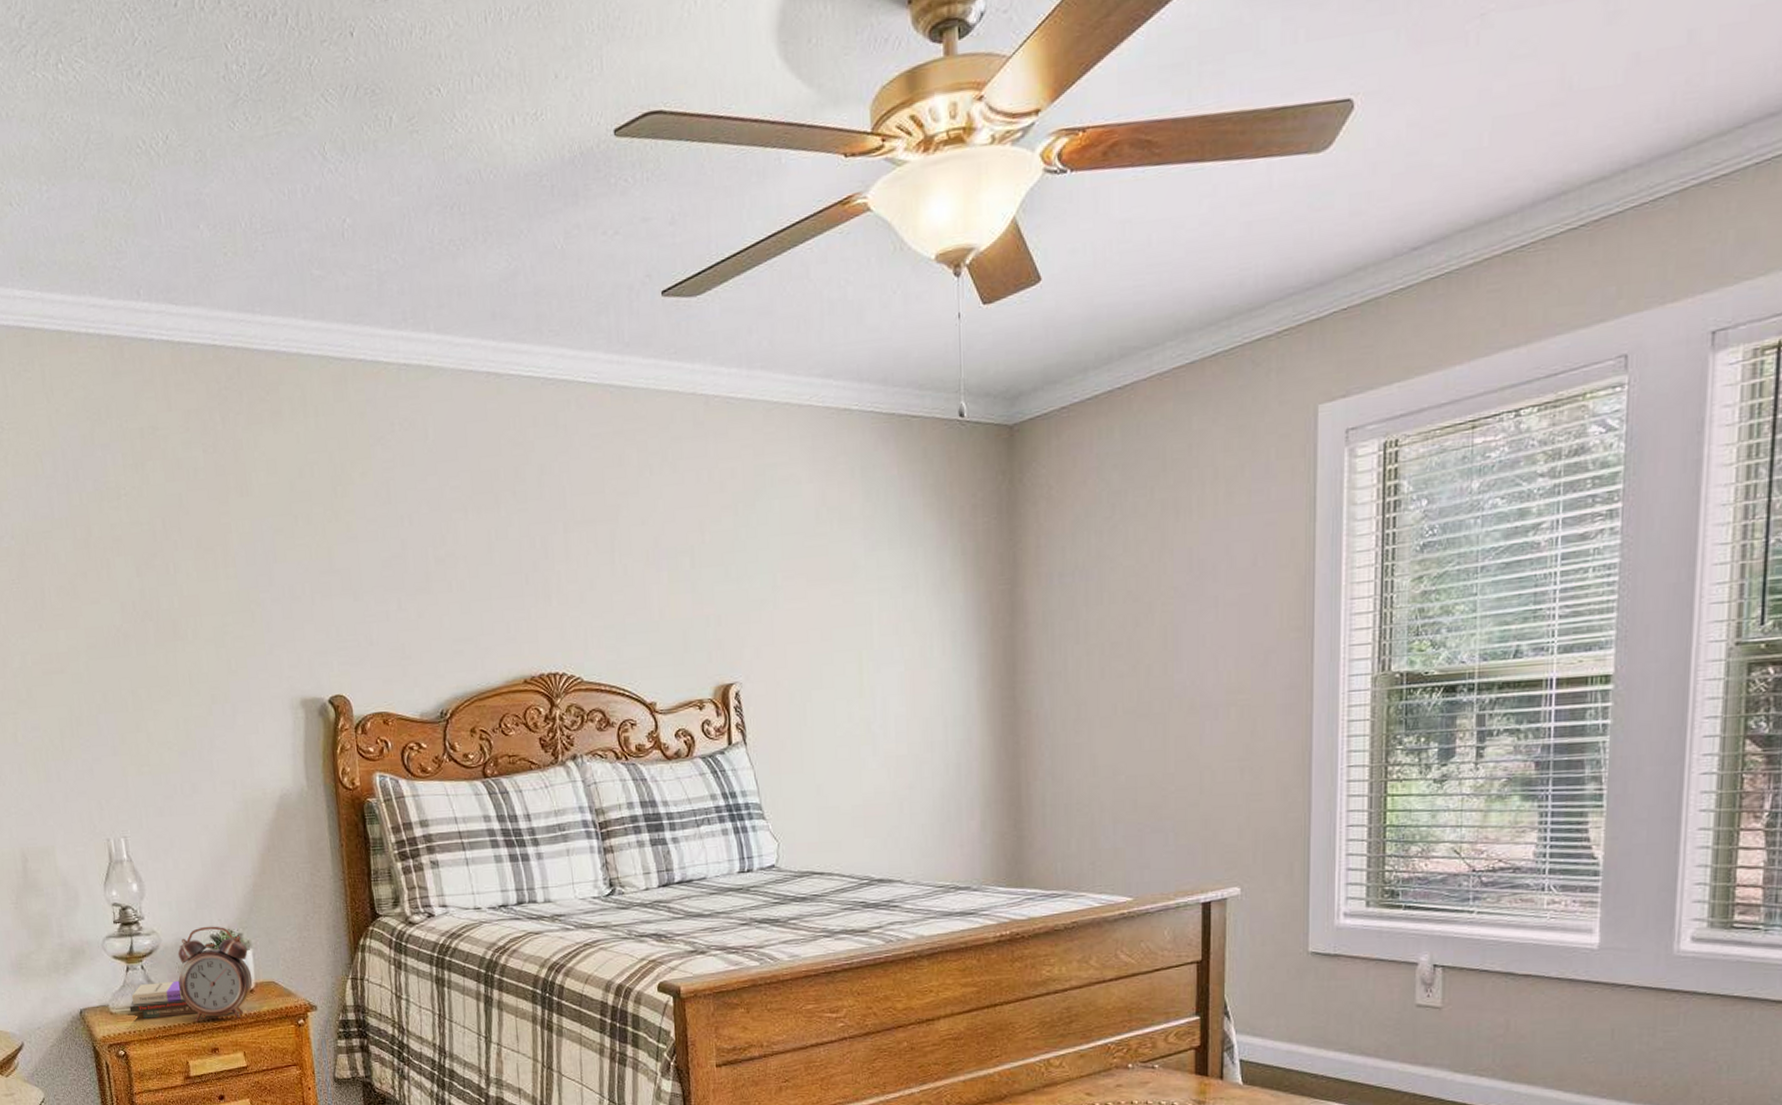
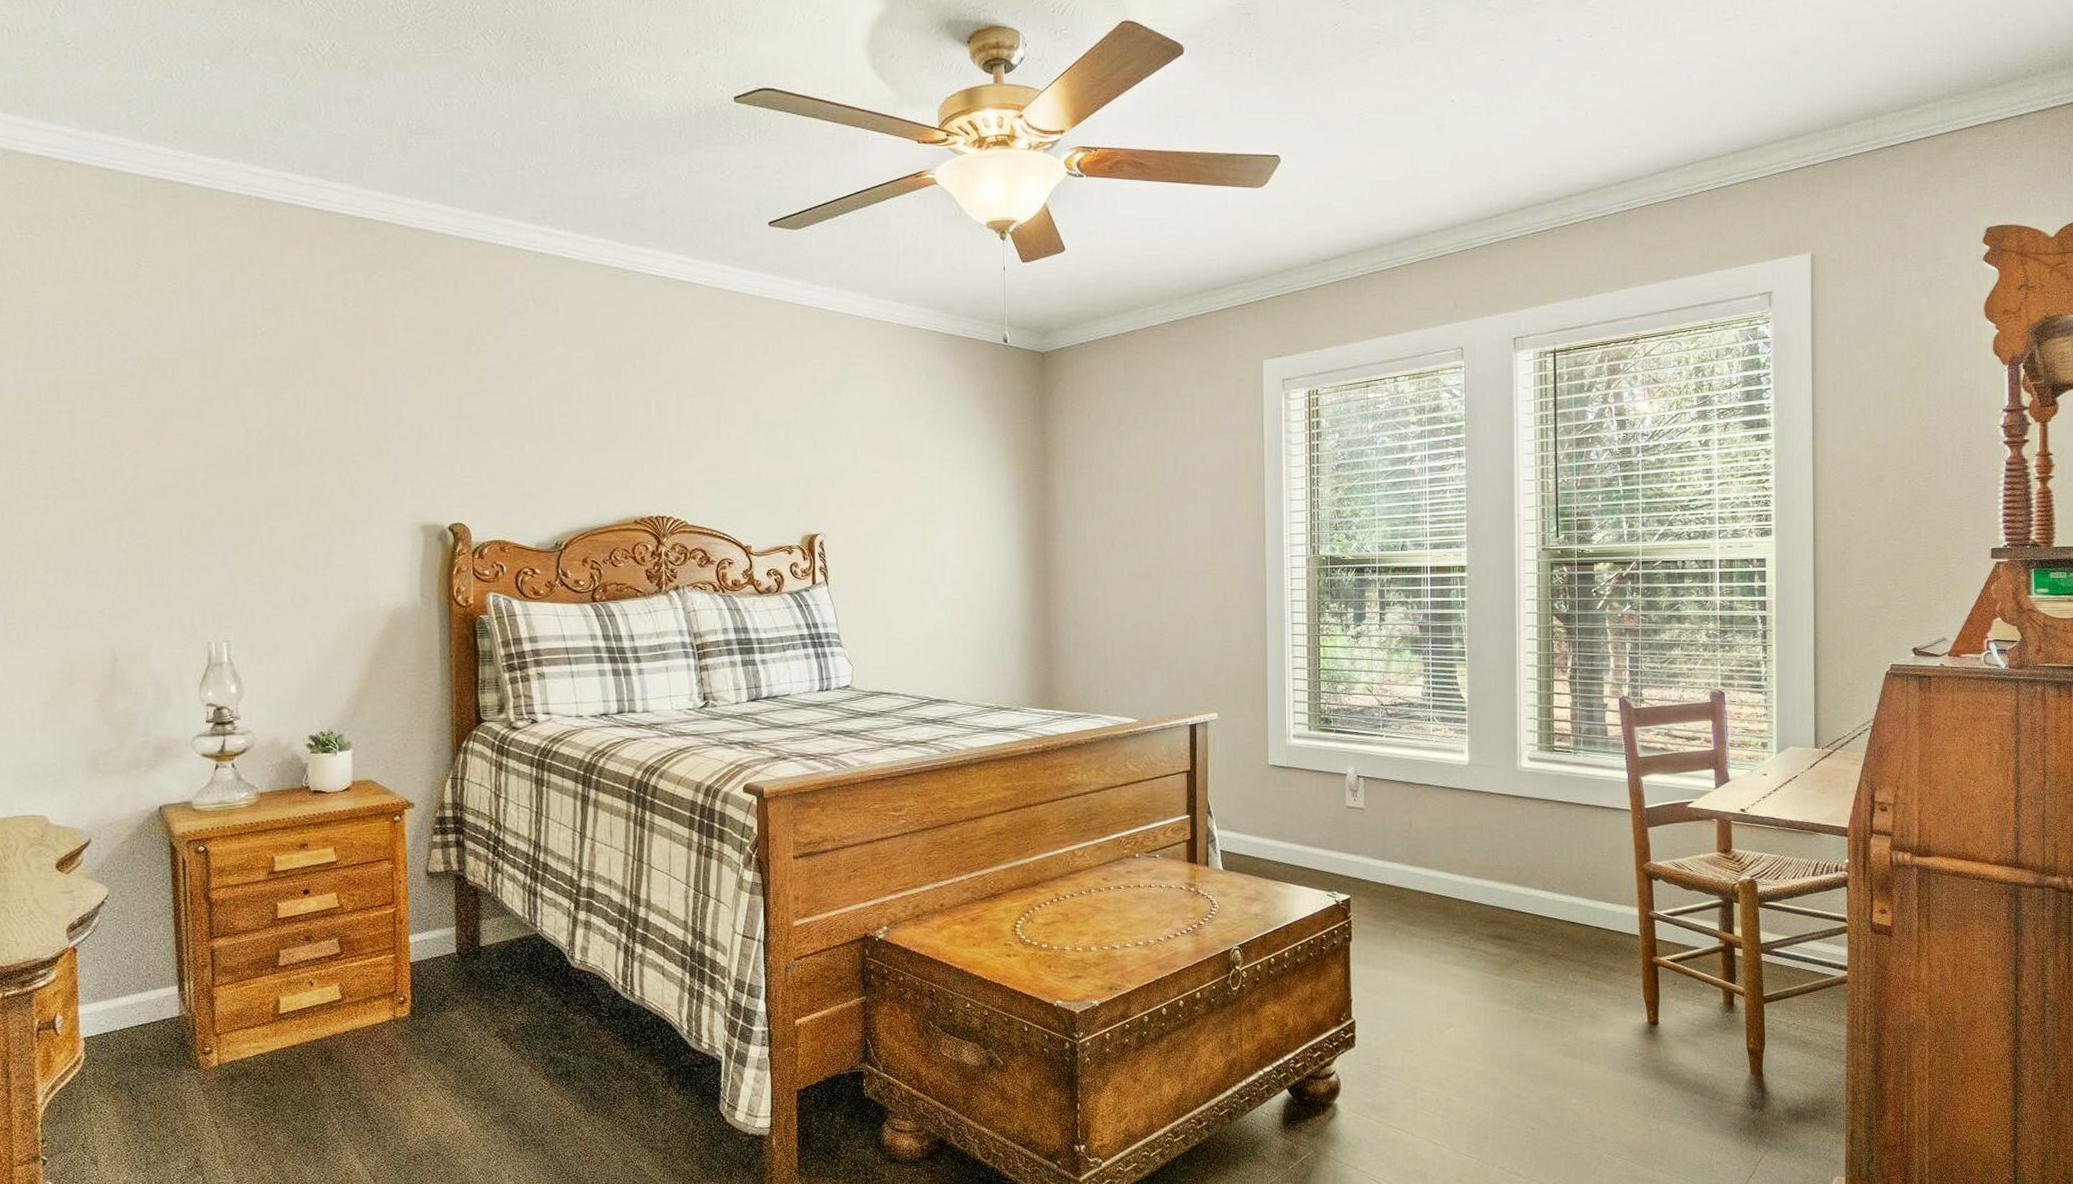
books: present [129,980,199,1019] -> none [214,778,290,815]
alarm clock: present [177,926,253,1022] -> none [271,727,350,818]

